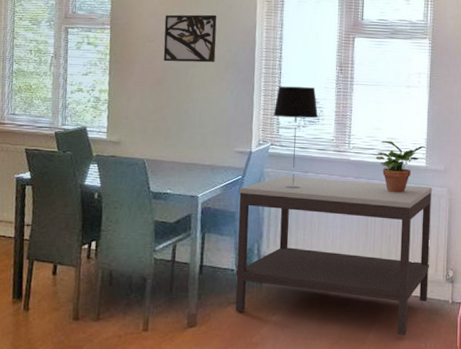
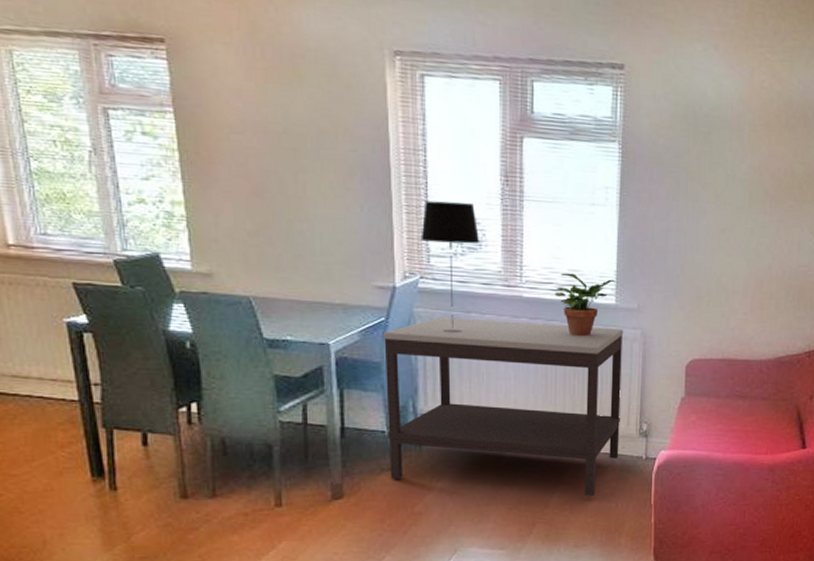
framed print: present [163,14,217,63] -> none [255,95,334,167]

